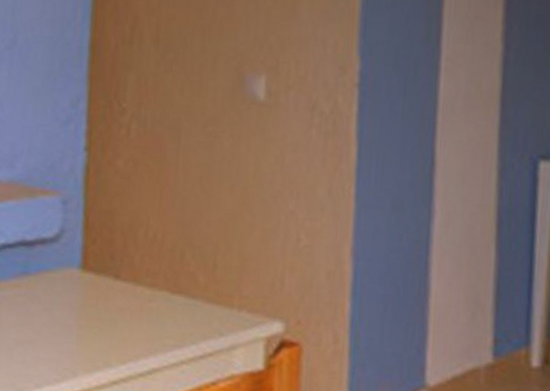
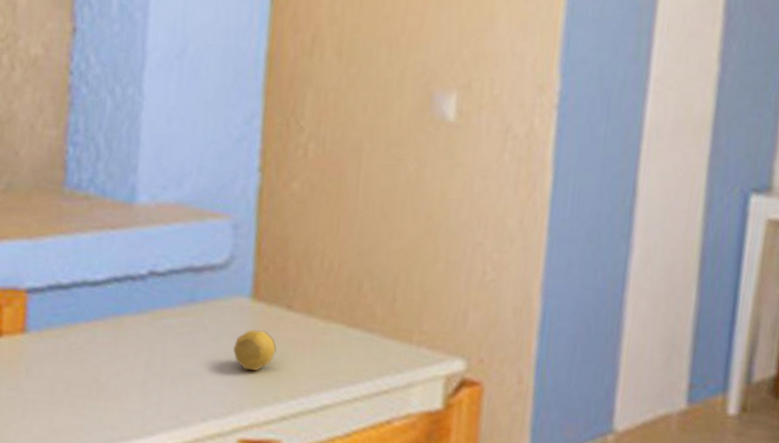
decorative egg: none [64,299,106,338] -> present [232,329,277,371]

